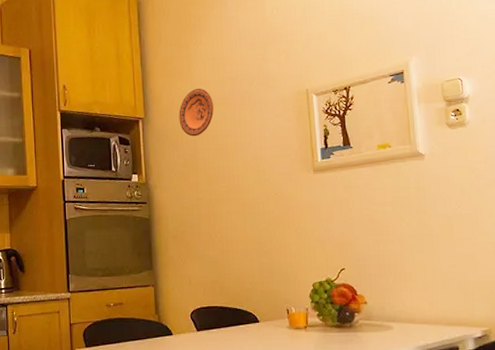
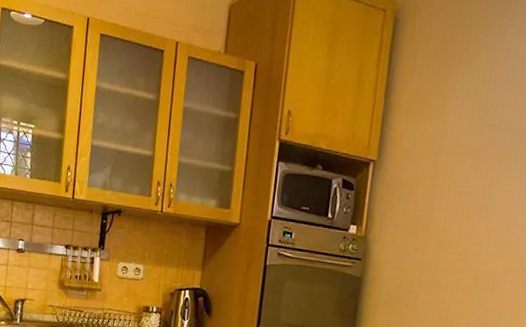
decorative plate: present [179,89,214,137] -> none [417,133,465,190]

